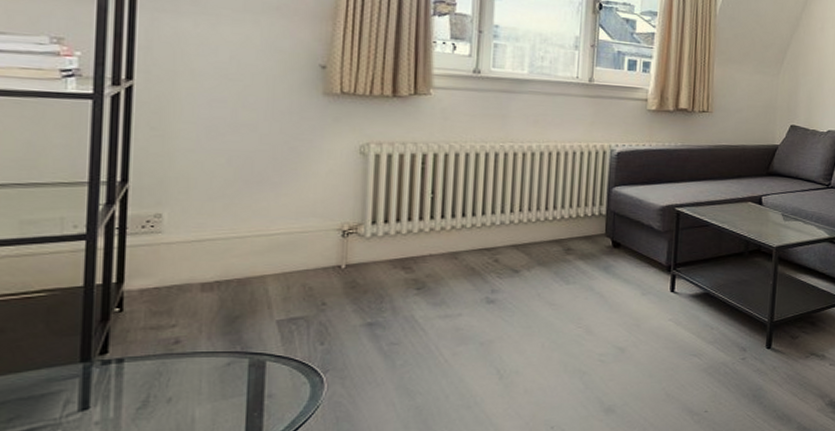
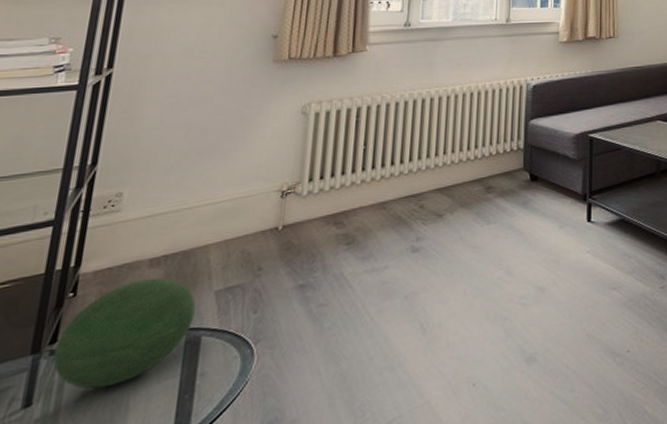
decorative orb: none [105,301,257,399] -> present [52,277,196,389]

